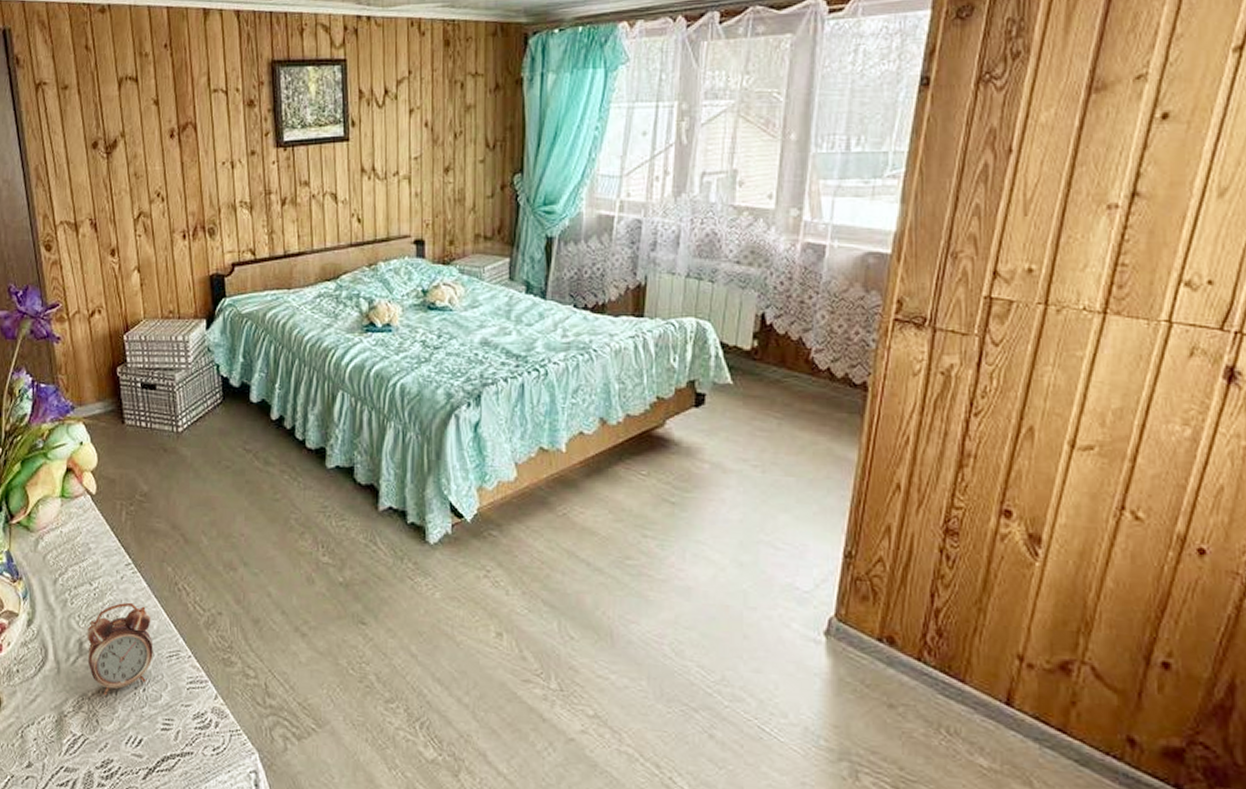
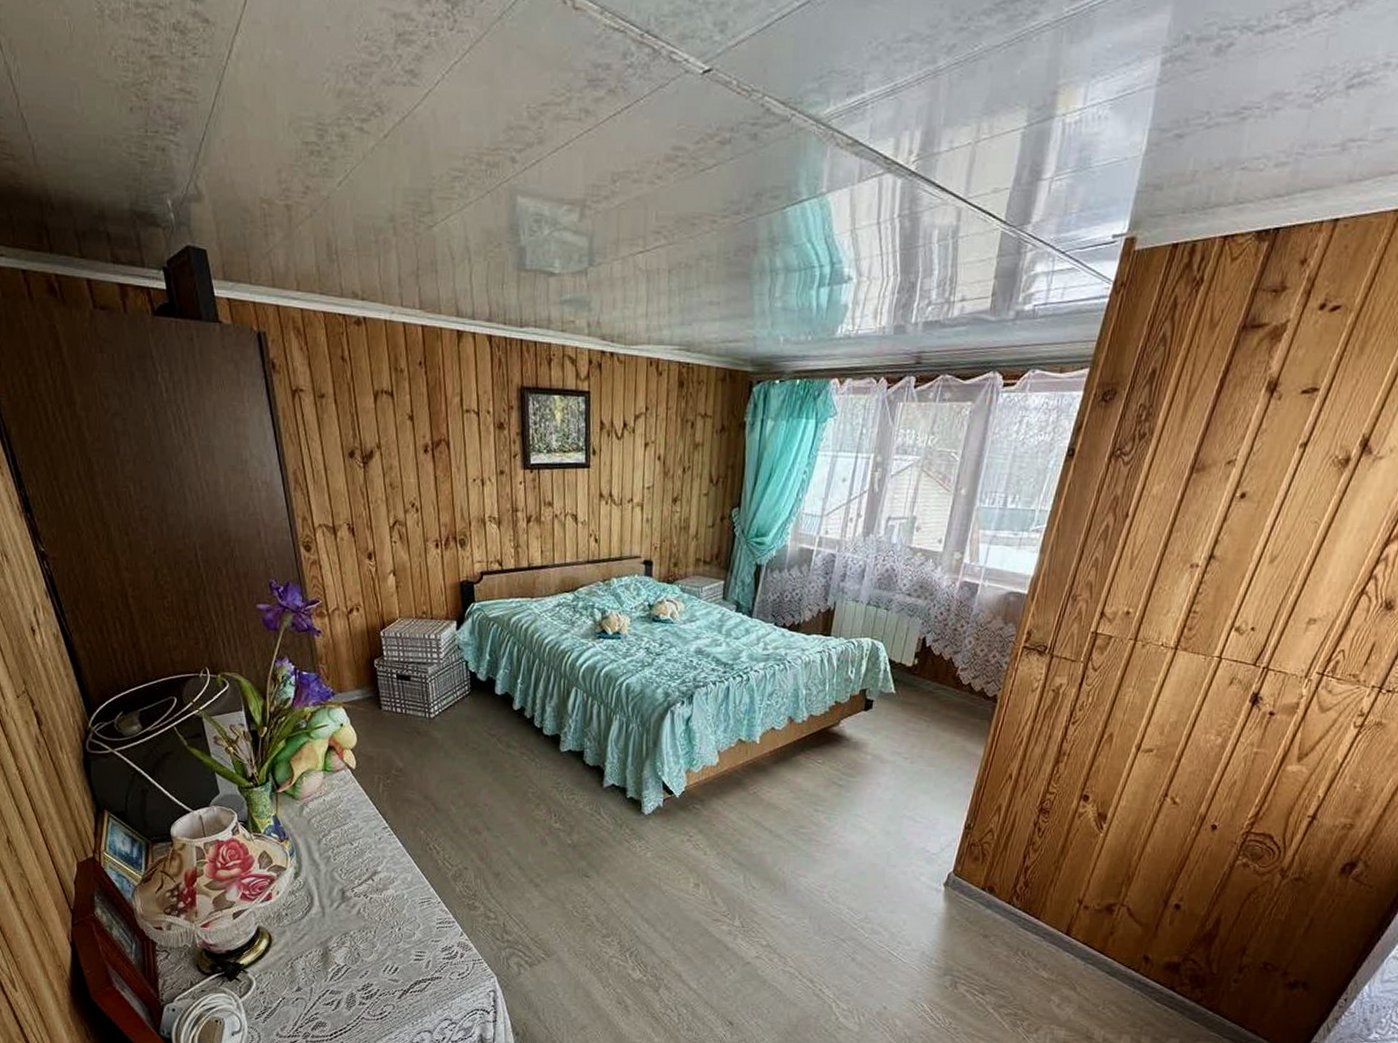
alarm clock: present [87,602,154,696] -> none [348,859,408,934]

